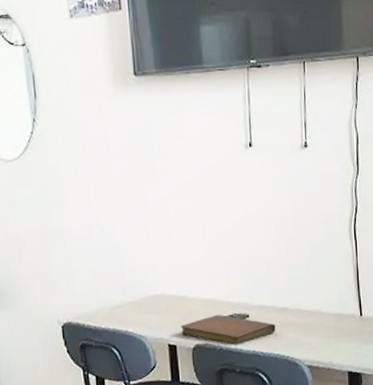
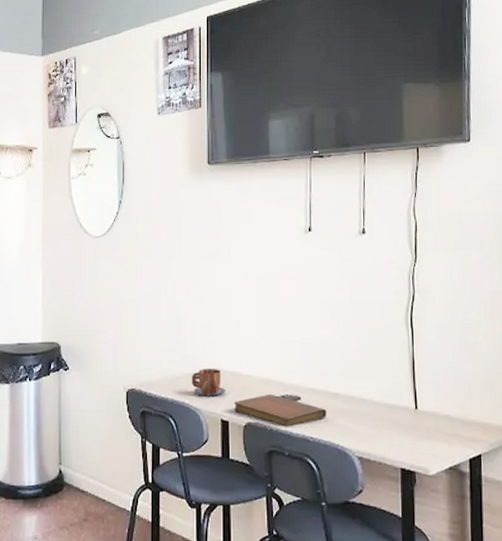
mug: none [132,294,171,322] -> present [191,369,226,396]

